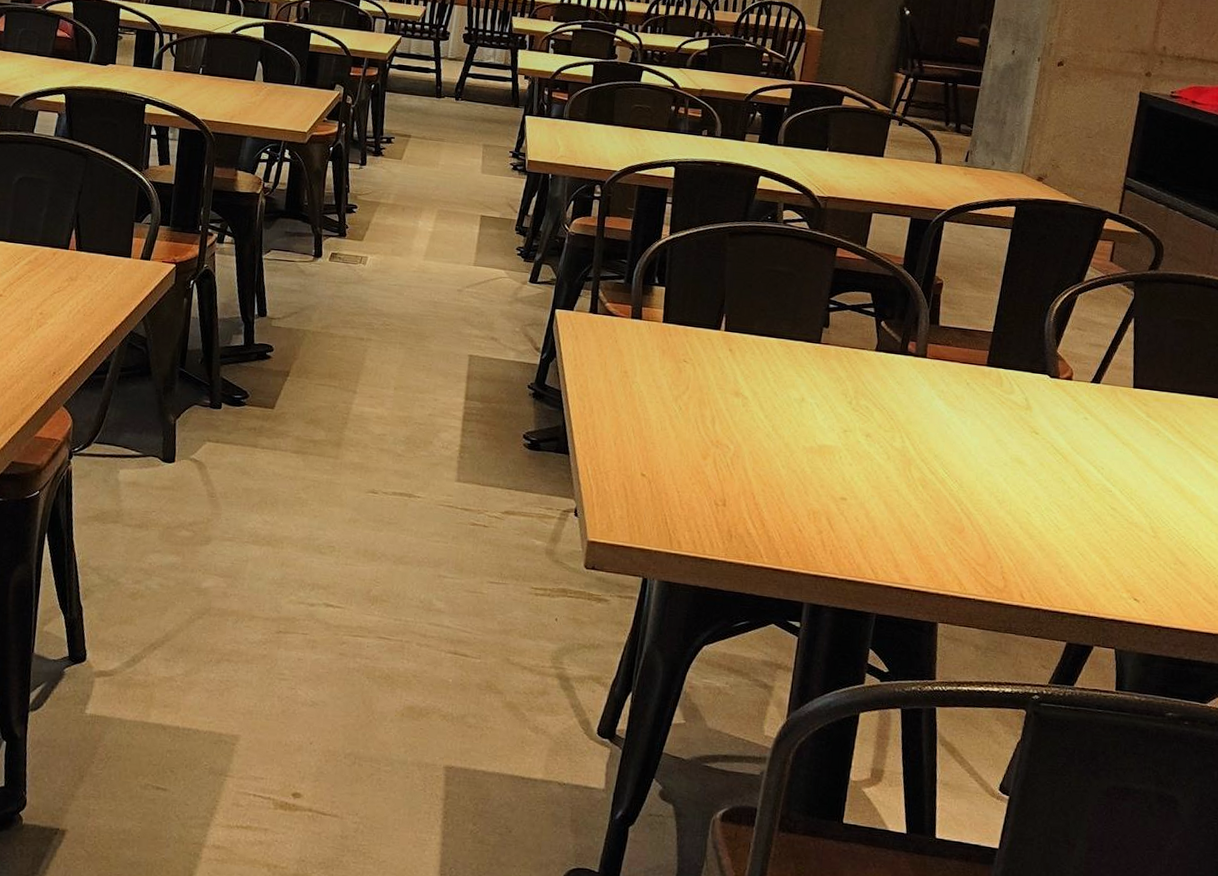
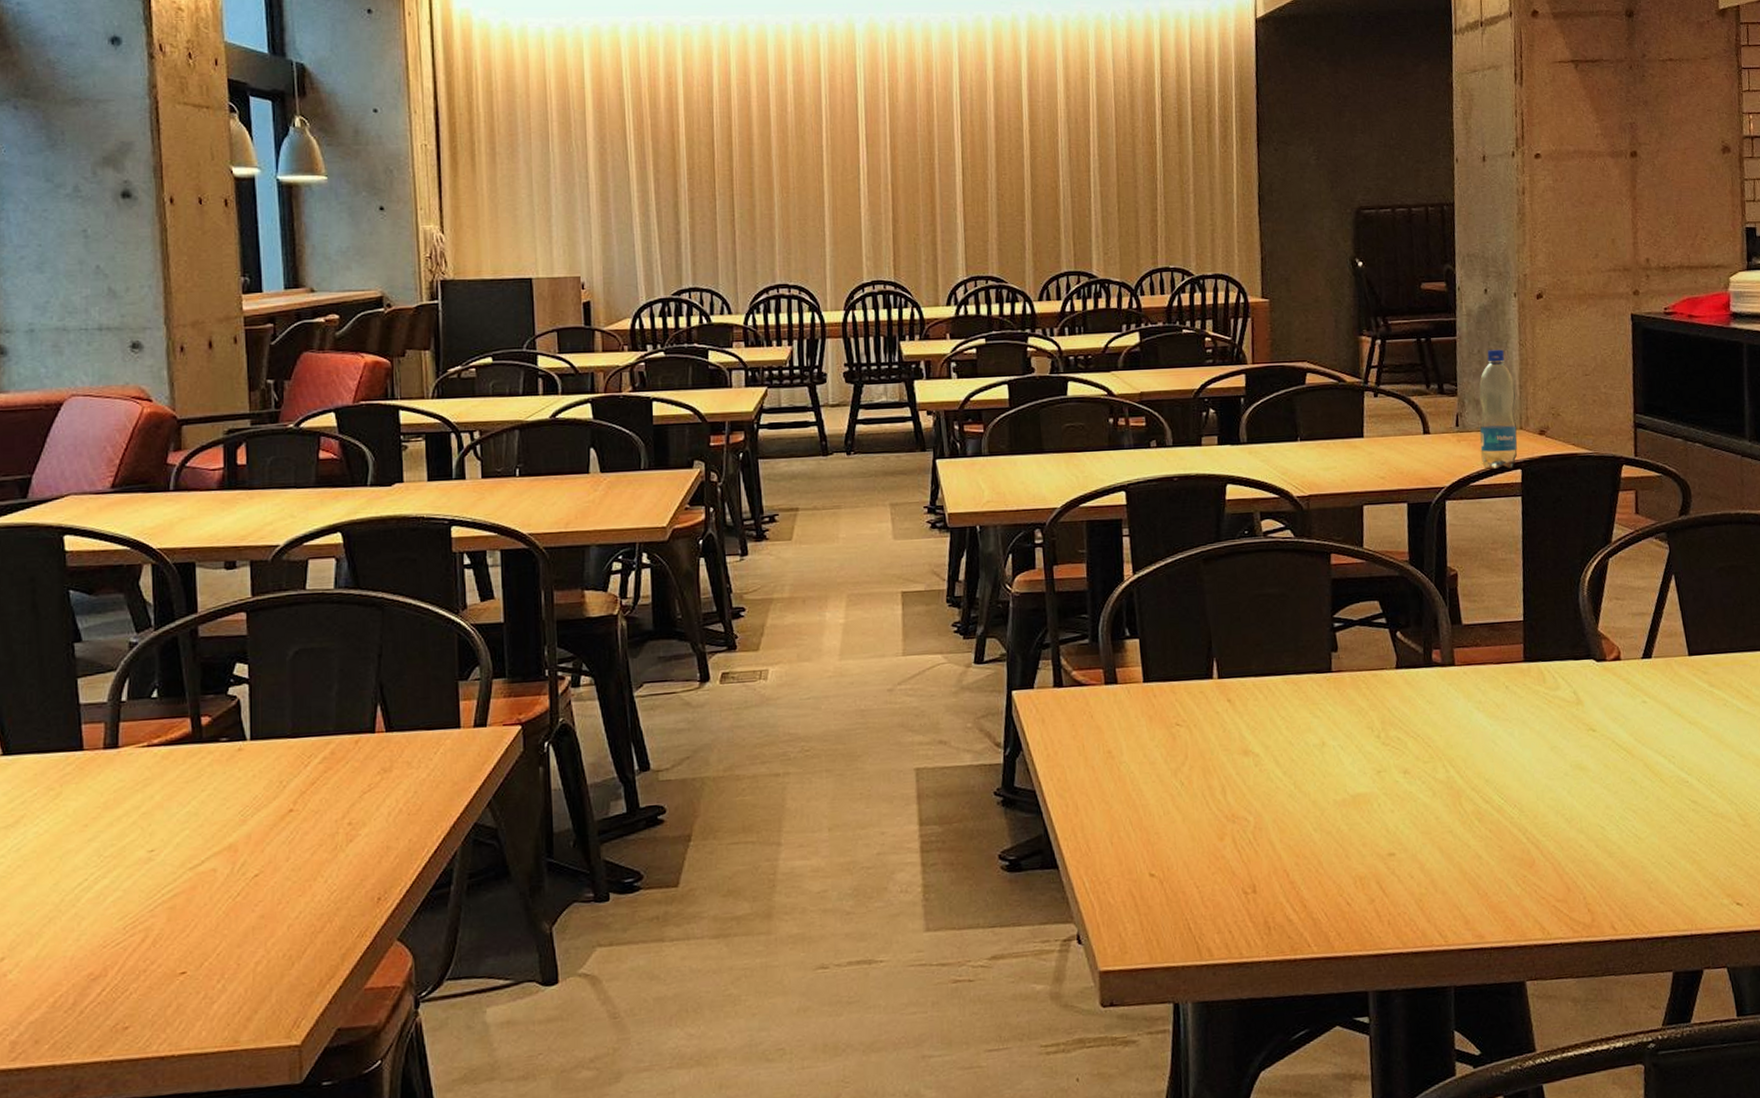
bottle: none [982,102,1024,205] -> present [1478,349,1518,470]

